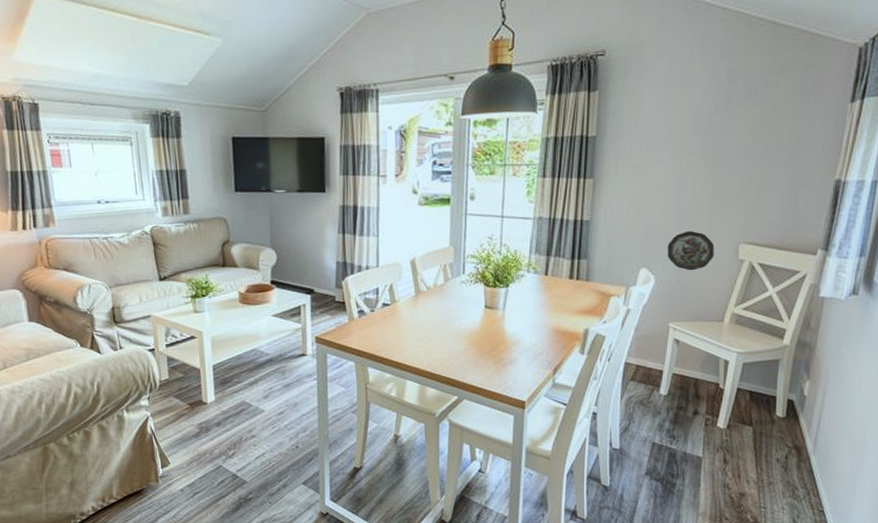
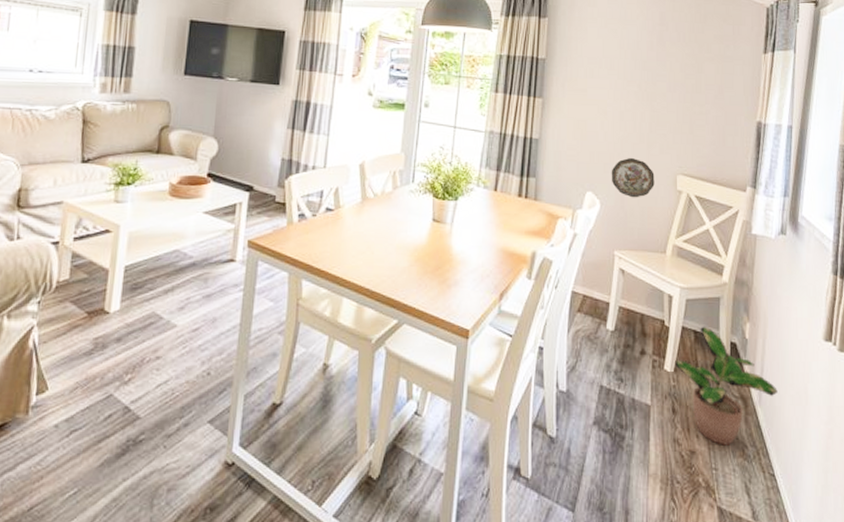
potted plant: none [728,386,834,488] -> present [675,326,778,445]

